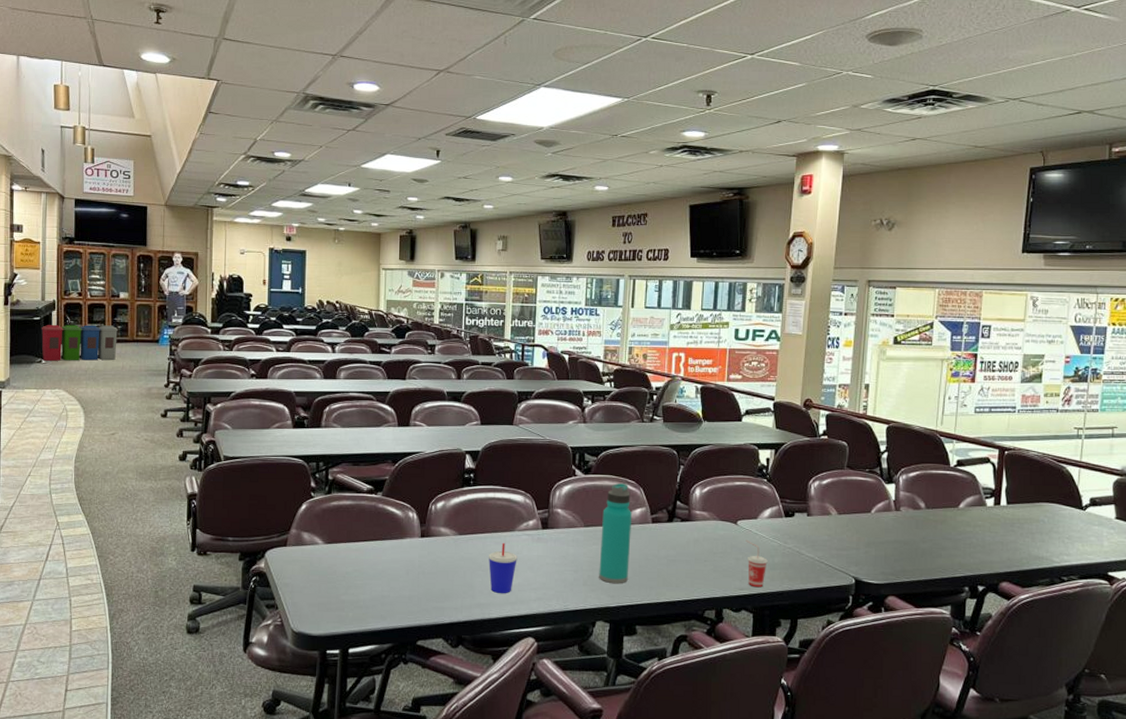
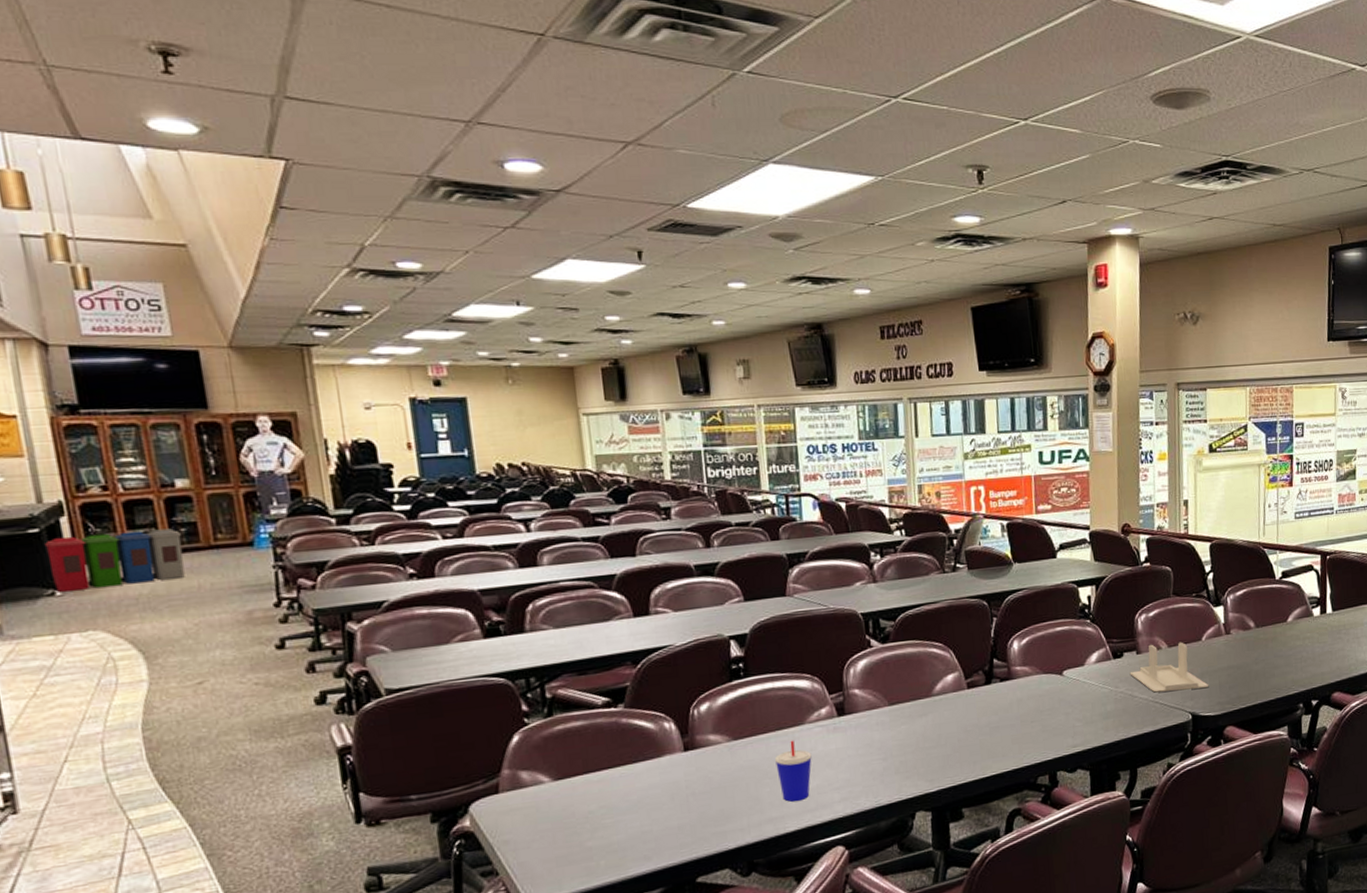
water bottle: present [599,482,633,584] -> none [908,647,947,766]
beverage cup: present [746,539,768,588] -> none [1074,690,1100,742]
napkin holder: none [799,509,875,557] -> present [1129,642,1209,693]

